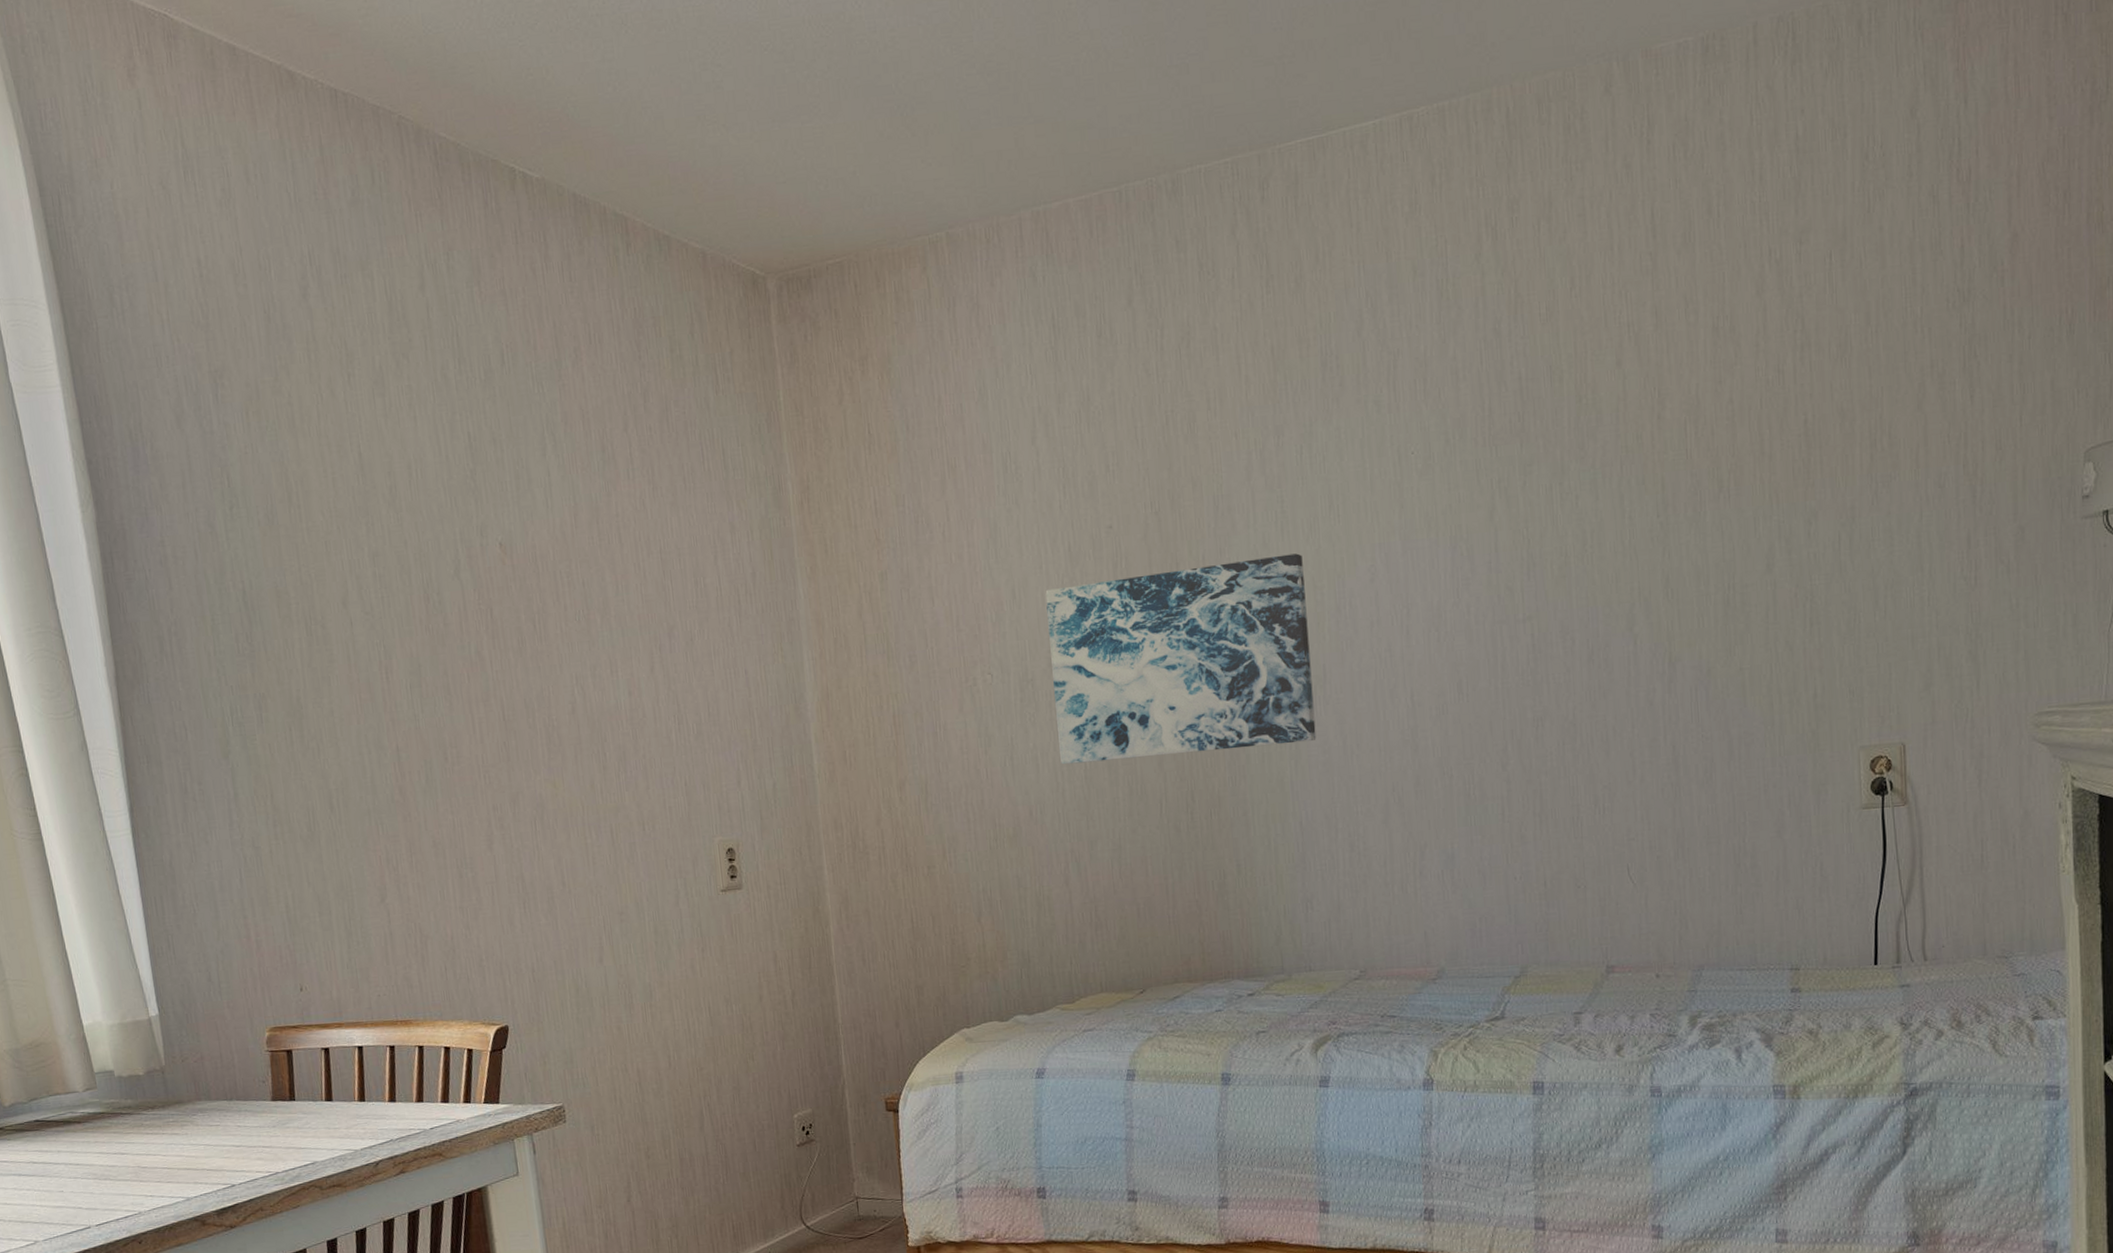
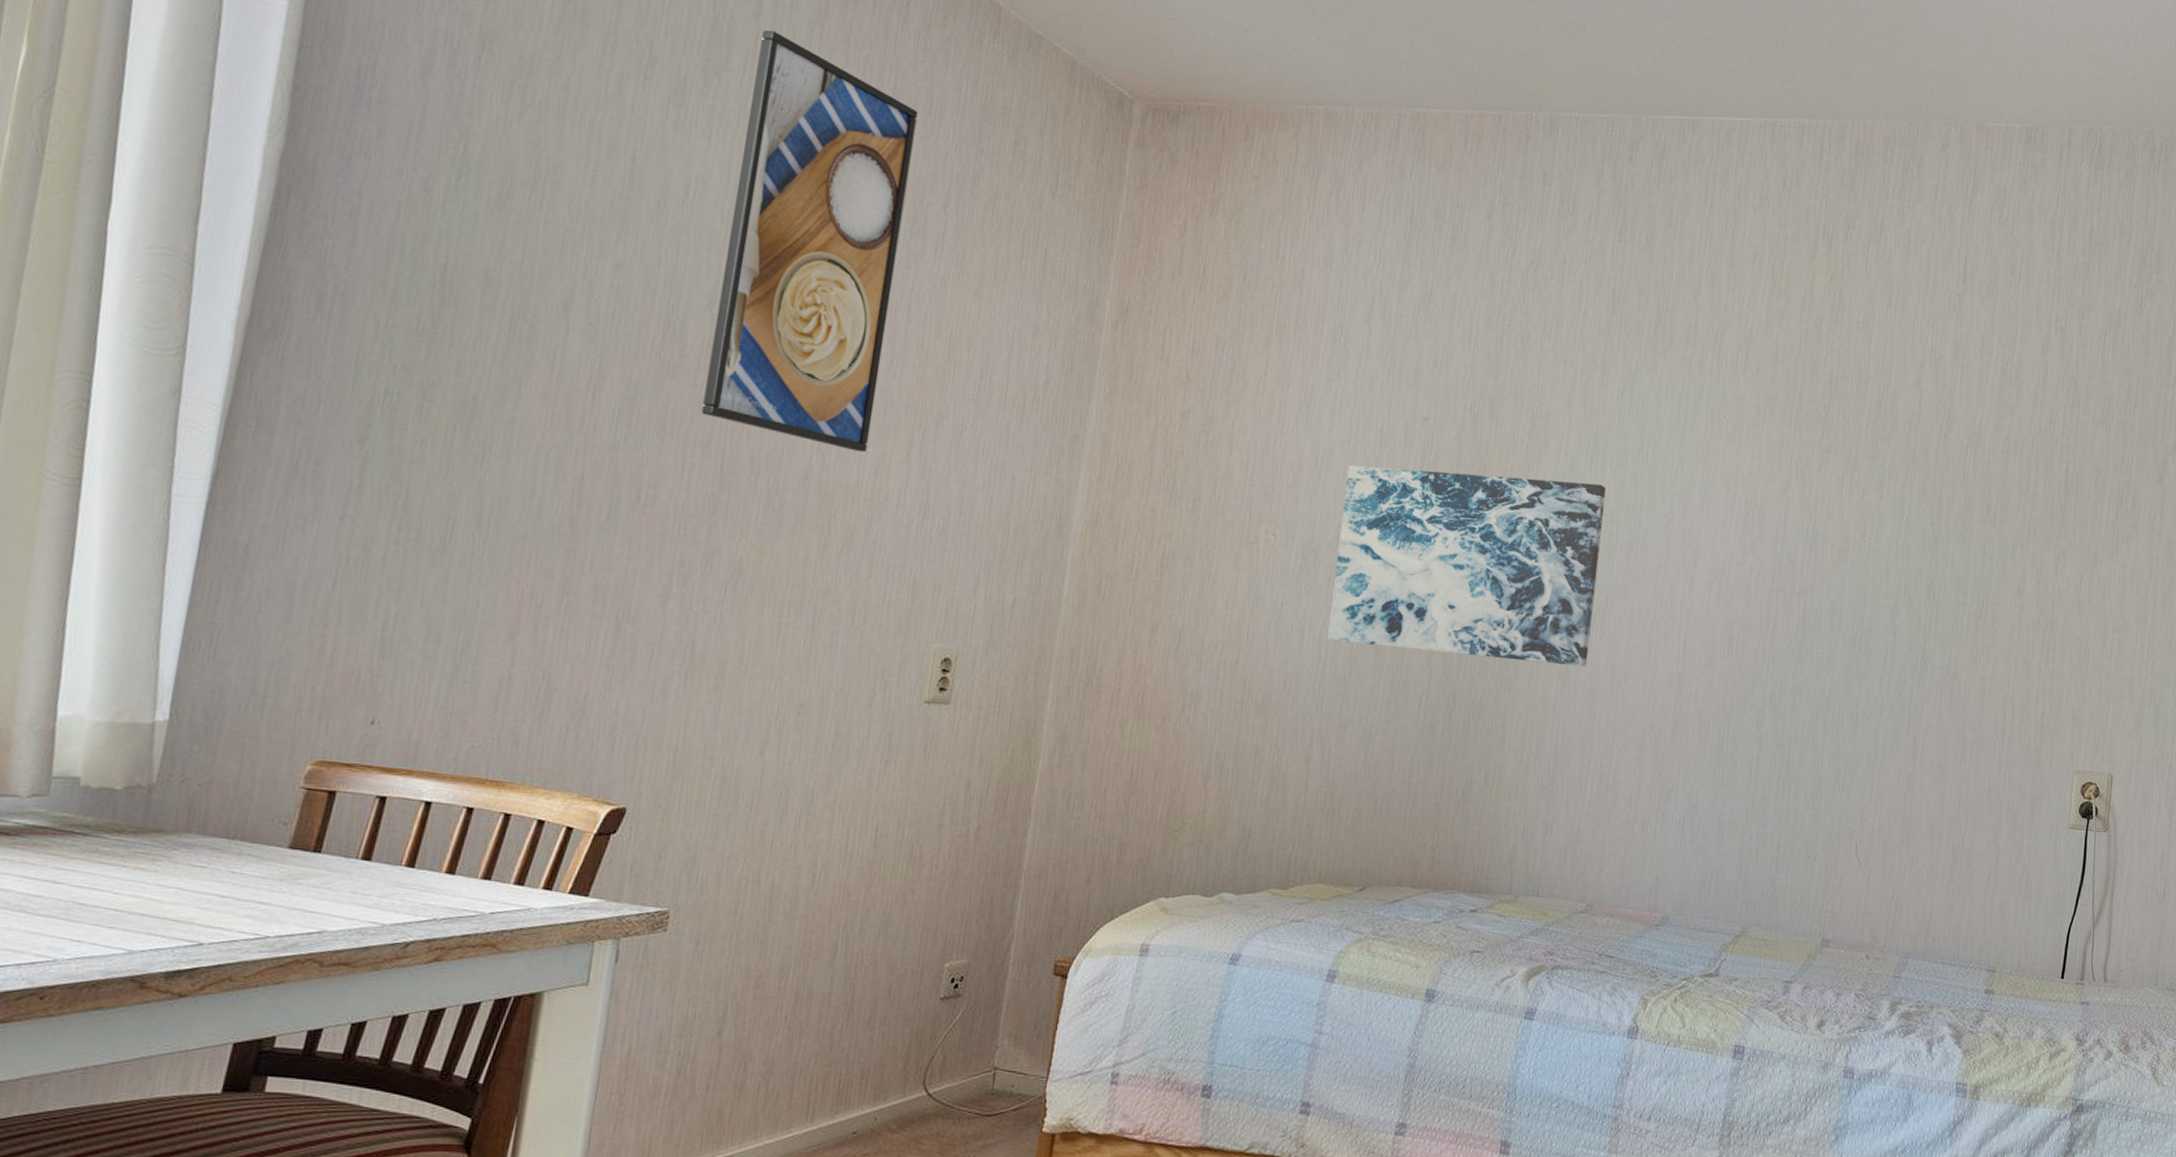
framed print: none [431,299,618,678] -> present [701,30,918,453]

